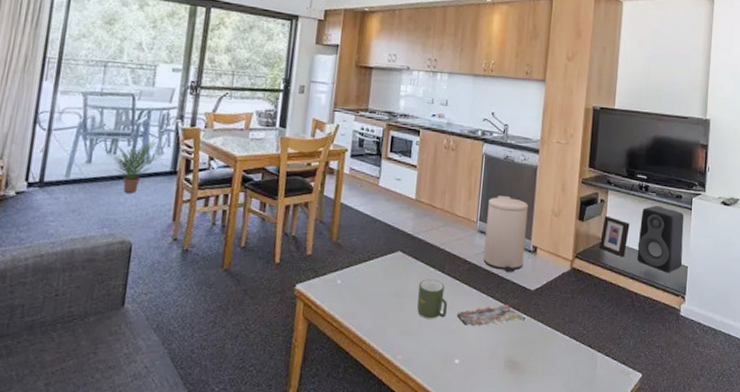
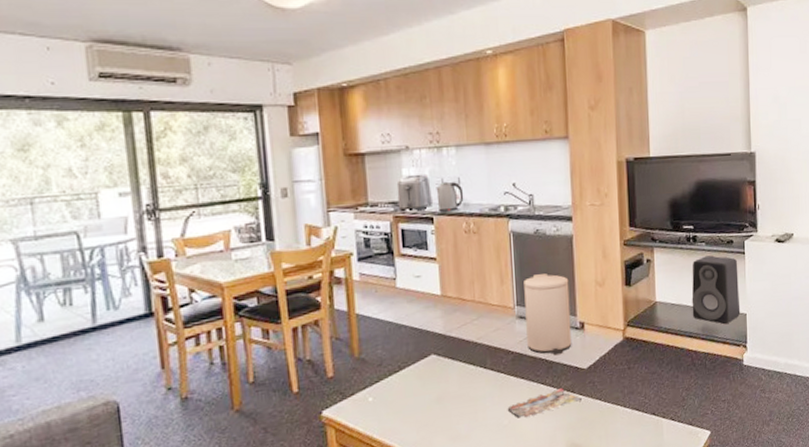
potted plant: present [113,139,162,193] -> none [65,280,131,348]
toaster: none [392,91,423,123] -> present [396,173,432,213]
mug: present [417,279,447,319] -> none [460,377,496,420]
kettle: none [425,101,449,128] -> present [436,181,464,213]
picture frame: present [600,215,630,257] -> none [651,275,681,317]

